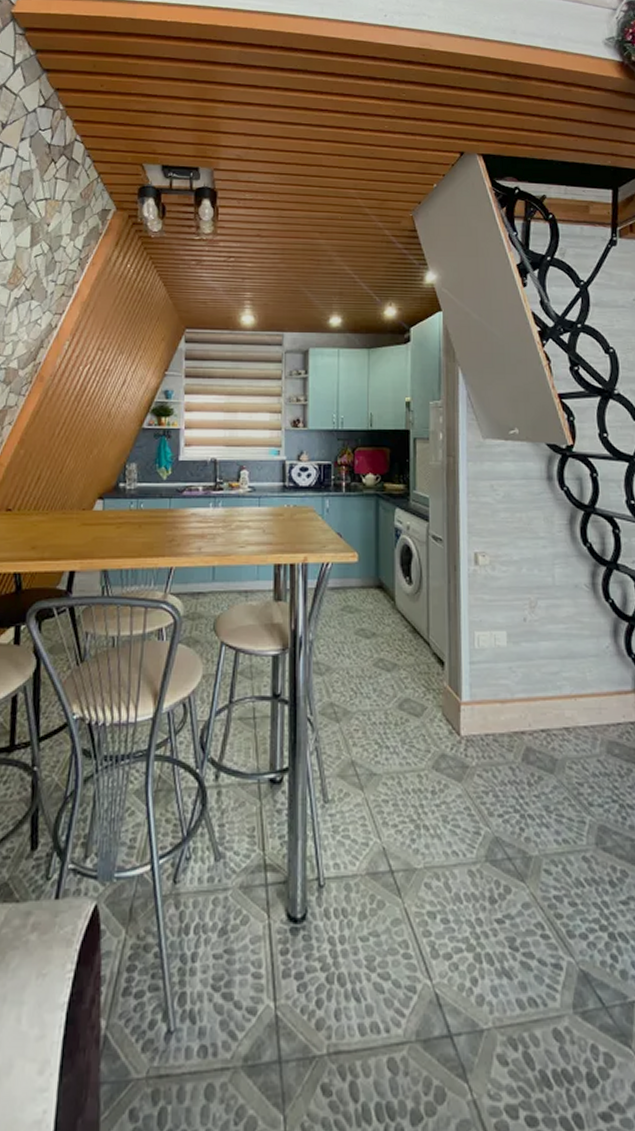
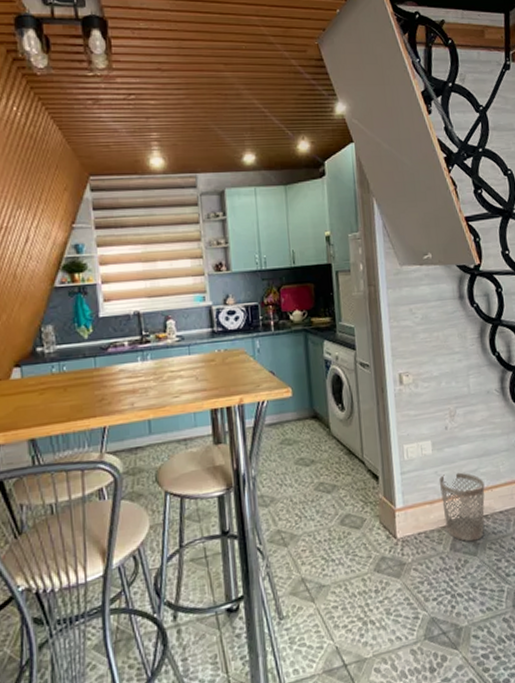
wastebasket: none [513,672,567,756] -> present [438,472,485,542]

